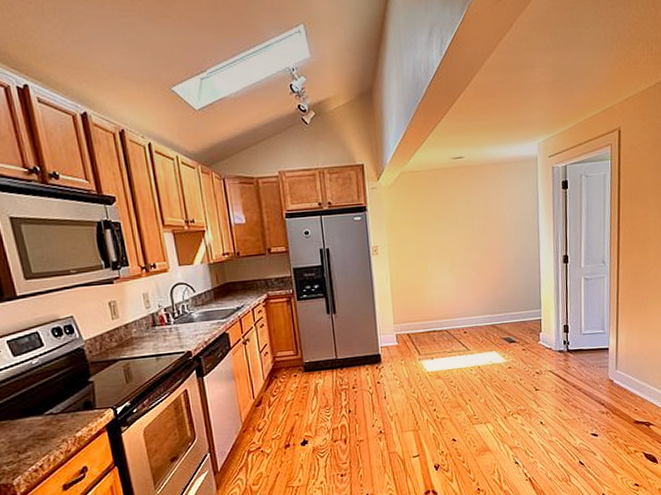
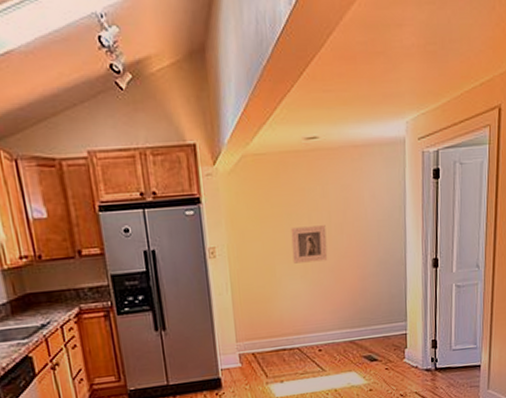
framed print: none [440,228,472,260] -> present [291,225,328,264]

